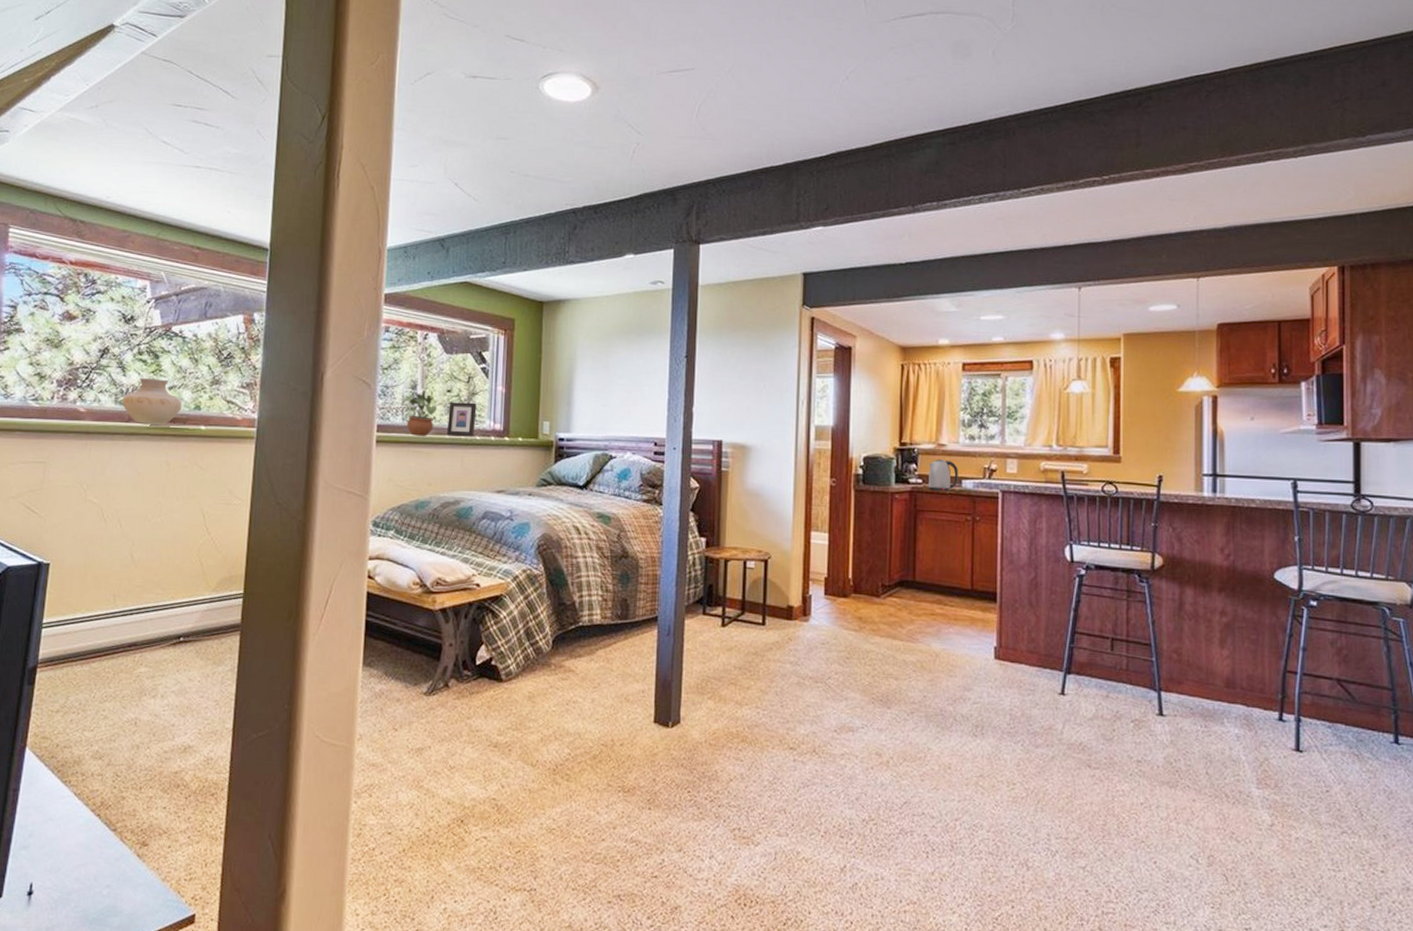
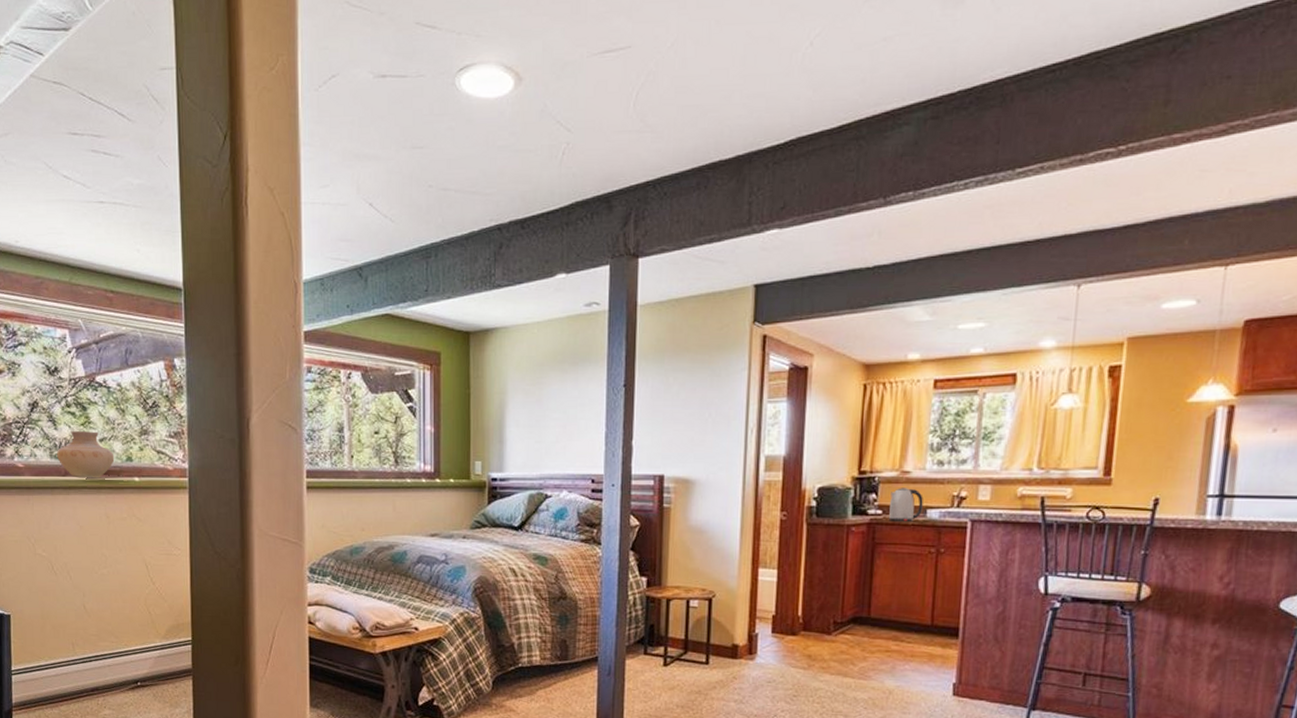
potted plant: present [401,391,438,437] -> none [329,433,366,482]
picture frame: present [447,402,477,437] -> none [377,444,406,480]

